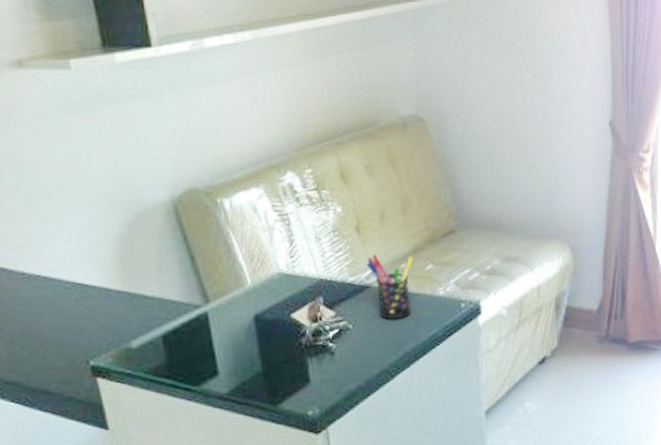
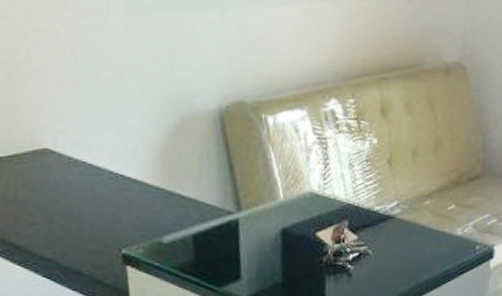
pen holder: present [366,254,414,319] -> none [393,187,438,251]

